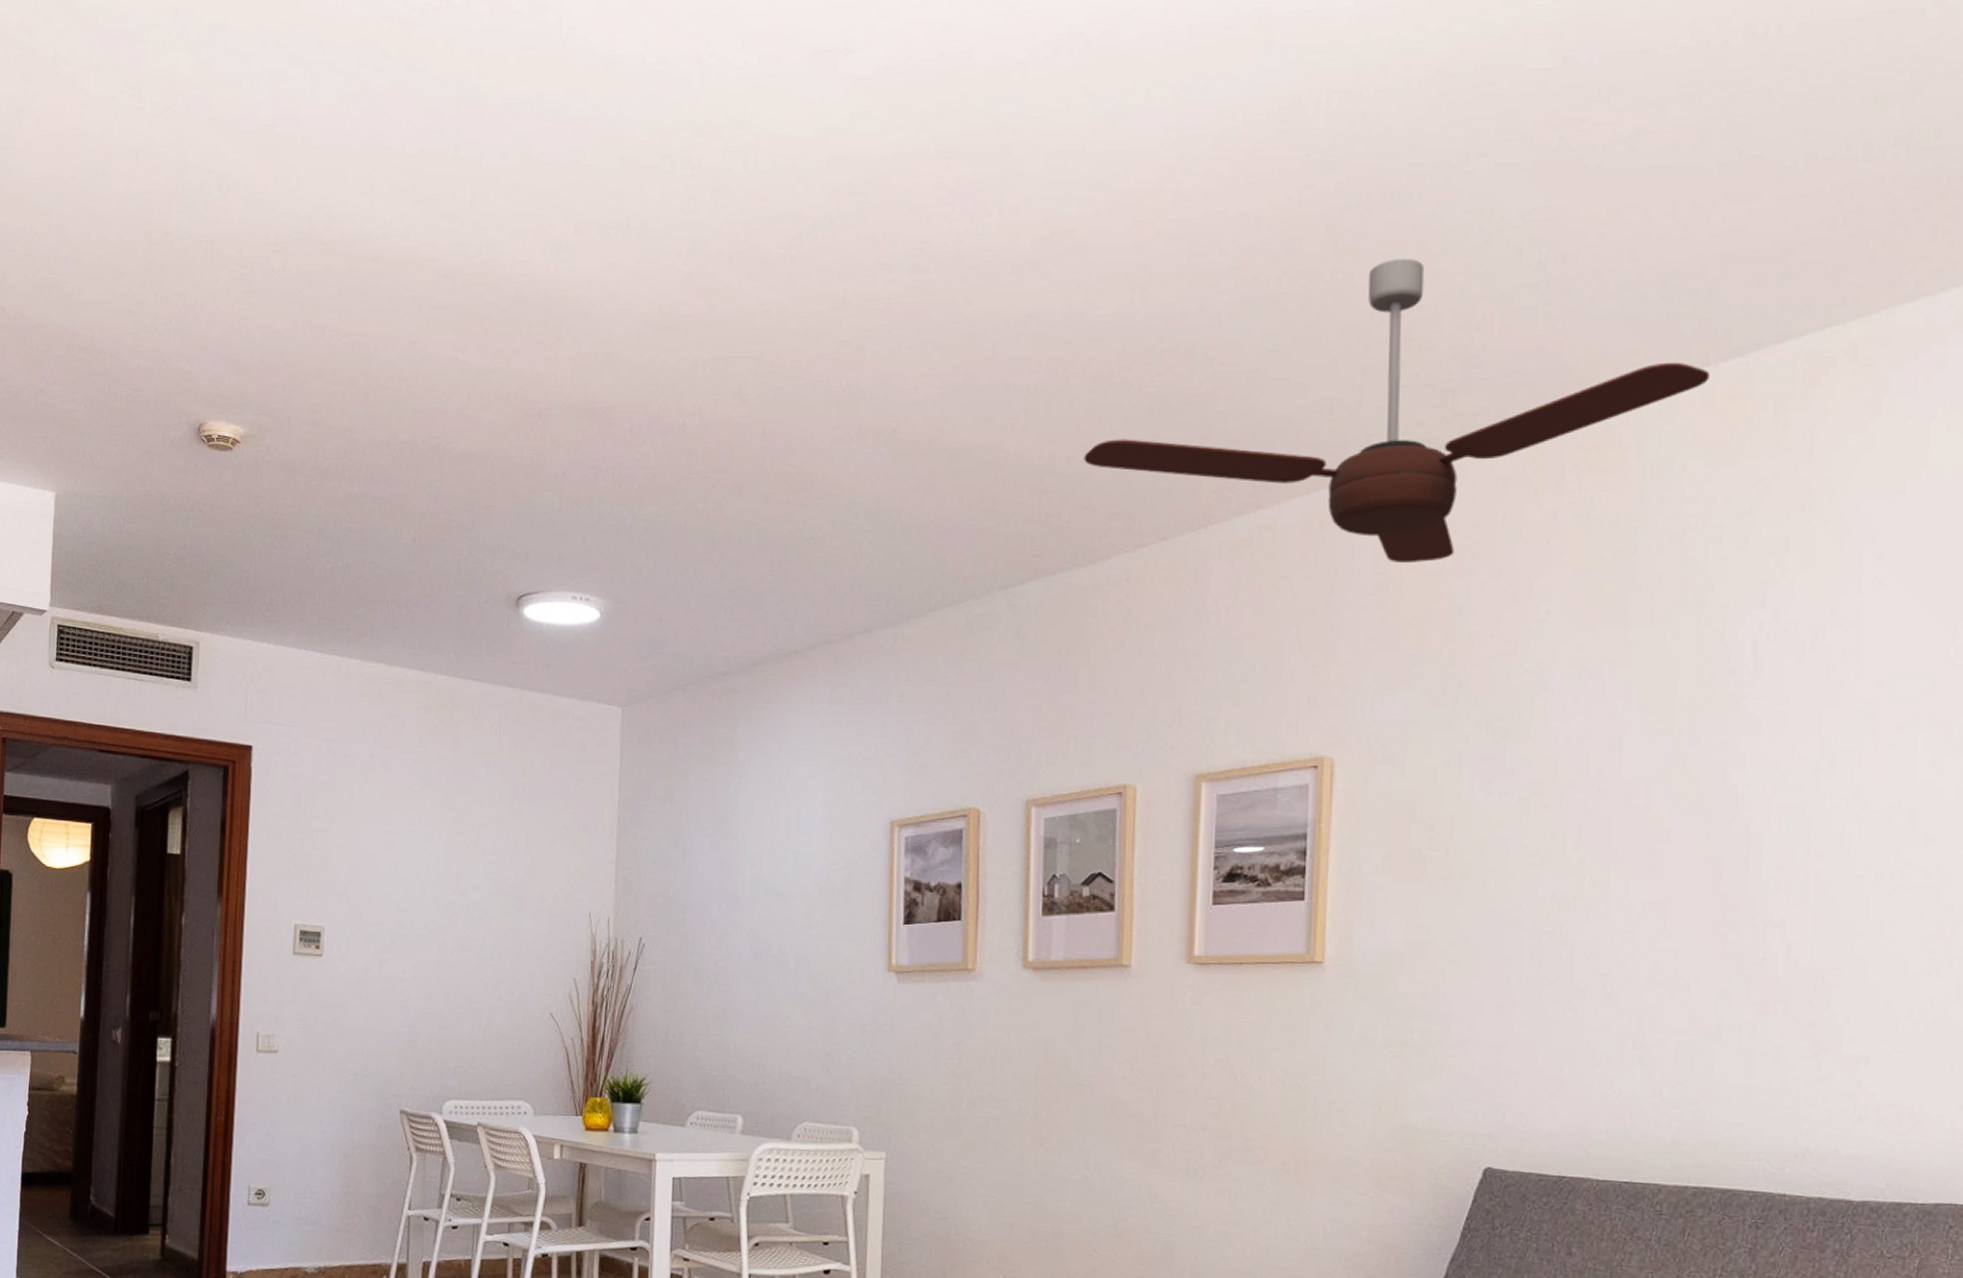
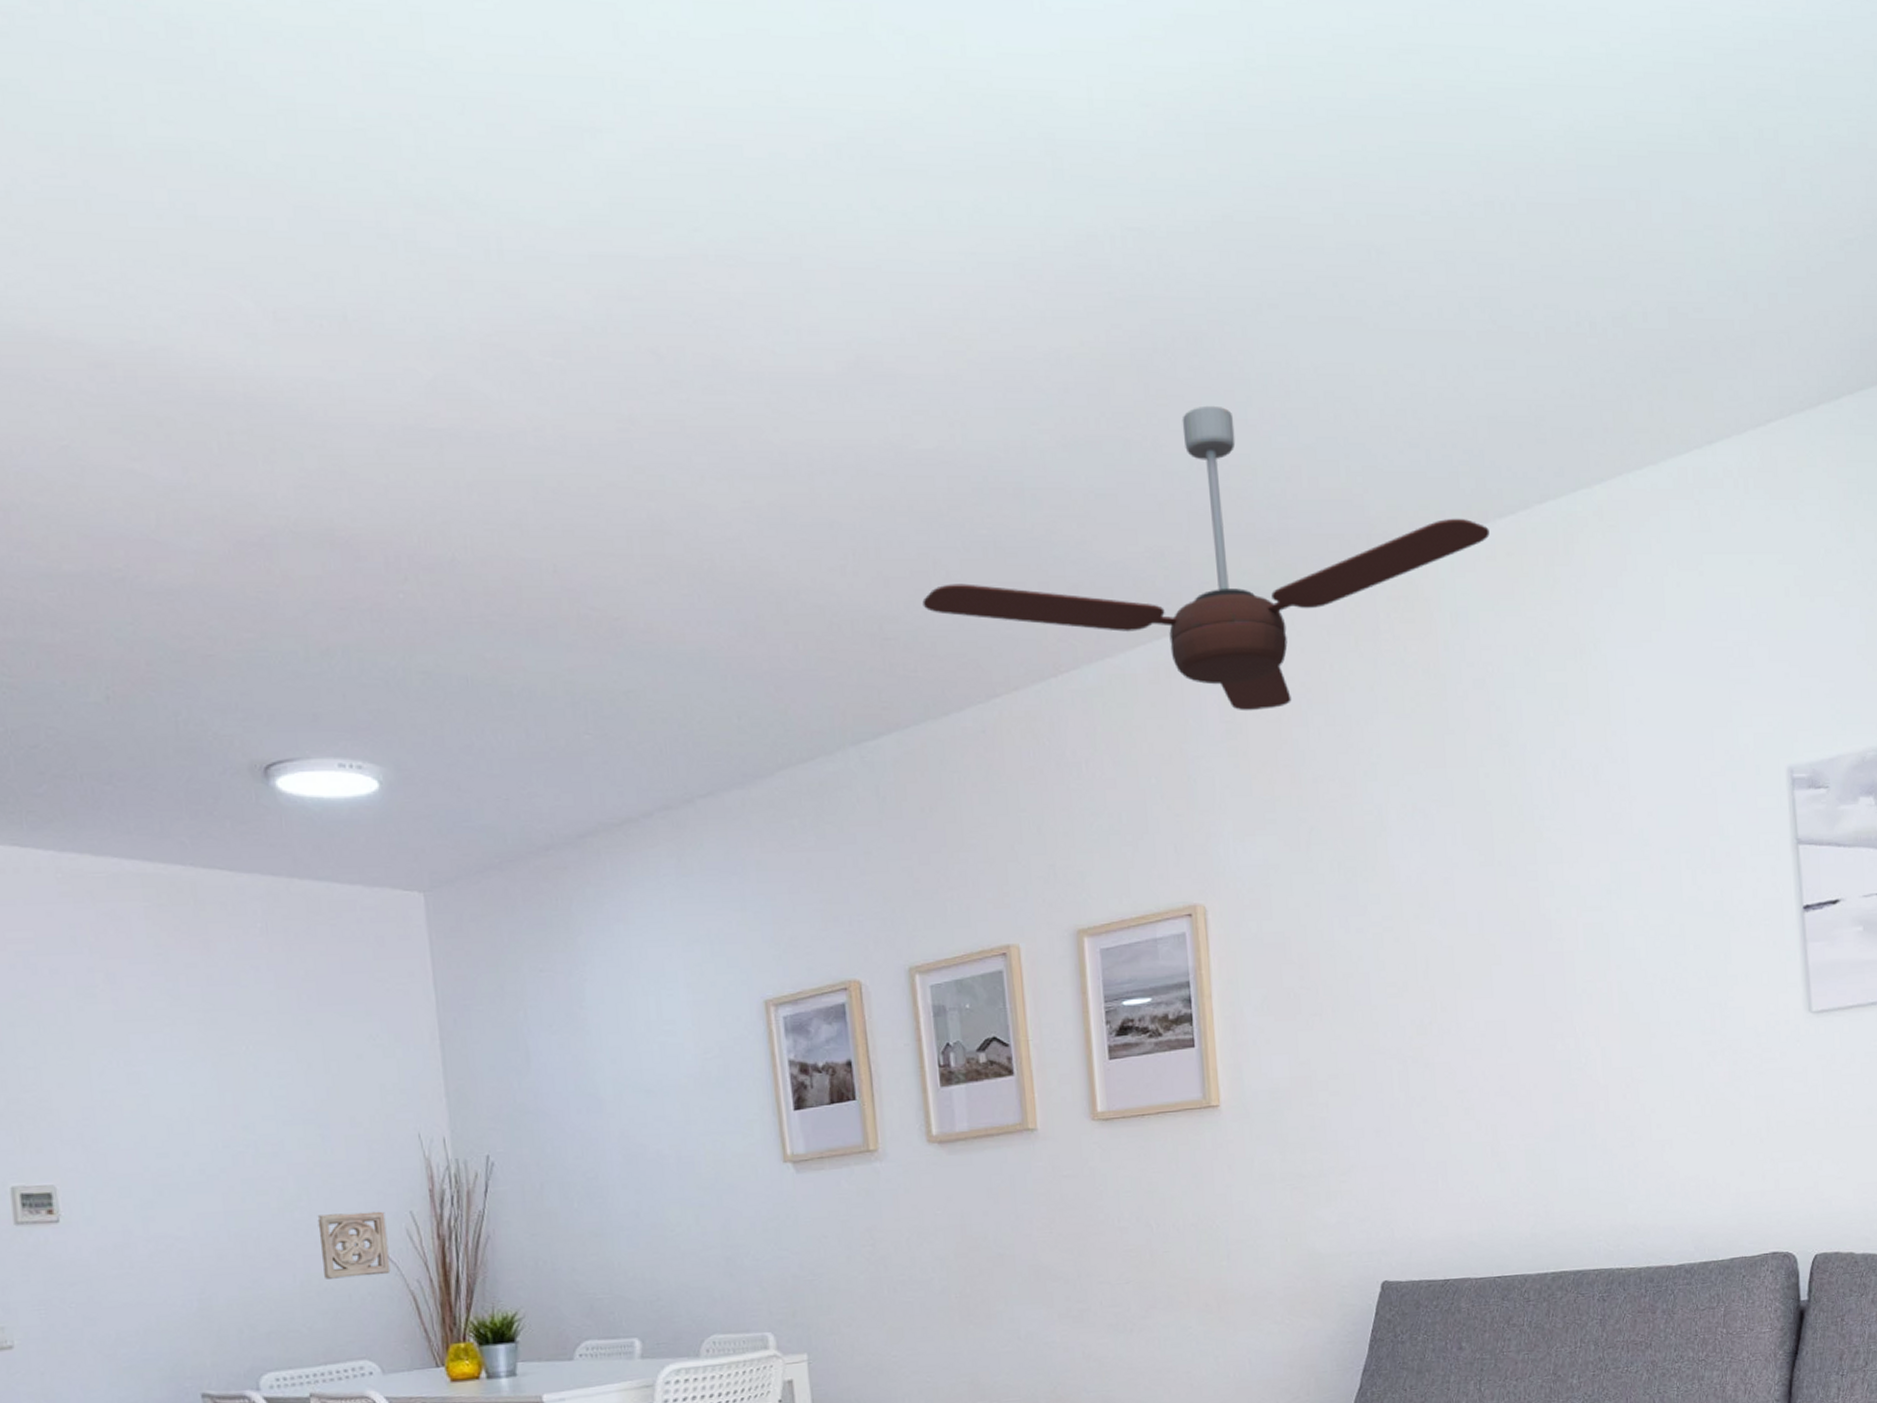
wall ornament: none [502,973,555,1030] -> present [317,1211,391,1279]

